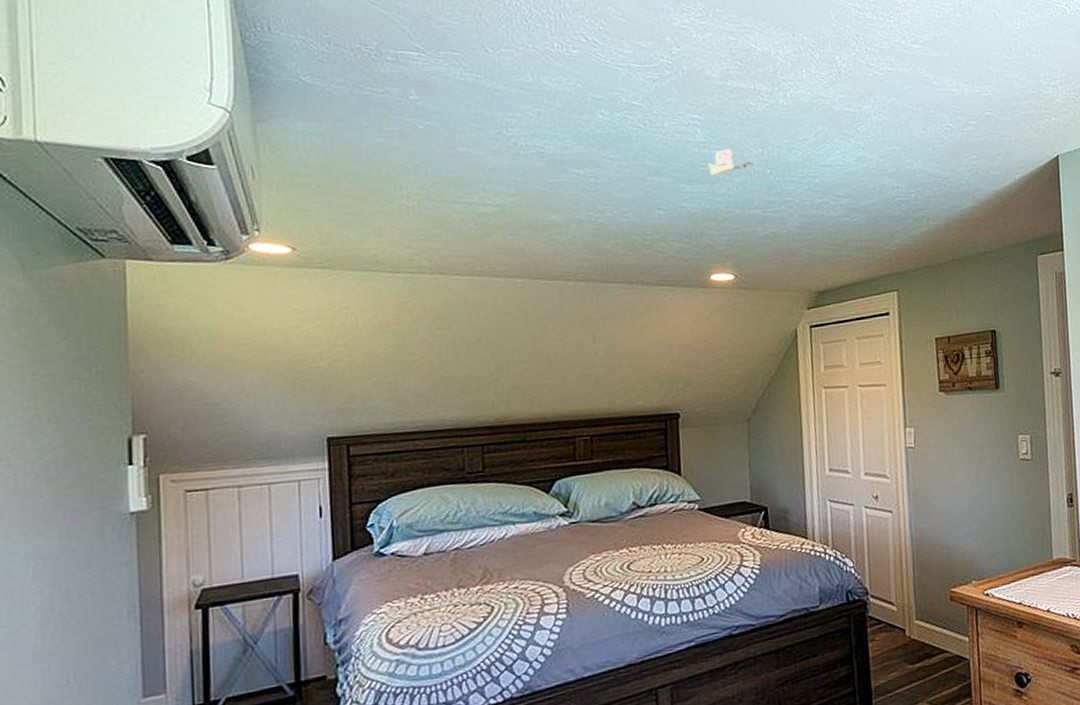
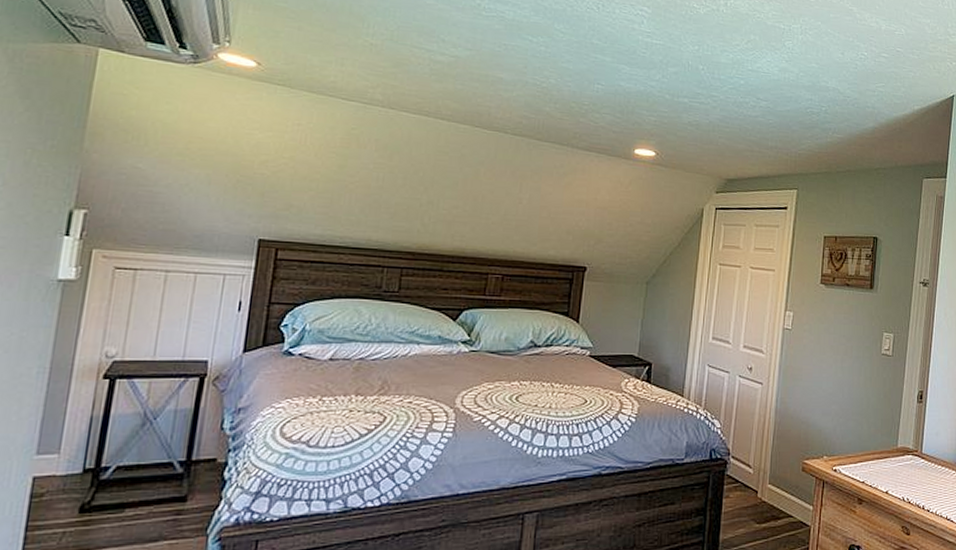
tape dispenser: present [707,148,753,177] -> none [648,40,688,65]

